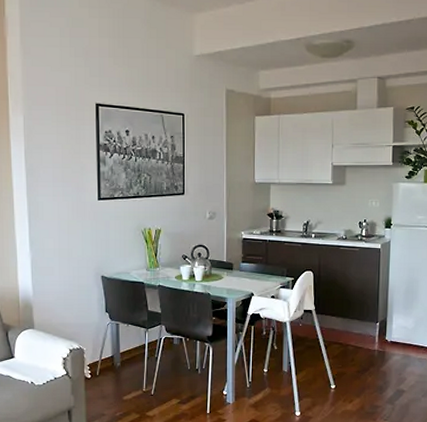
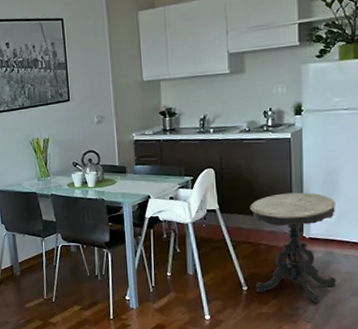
side table: none [342,299,414,402] -> present [250,192,336,303]

